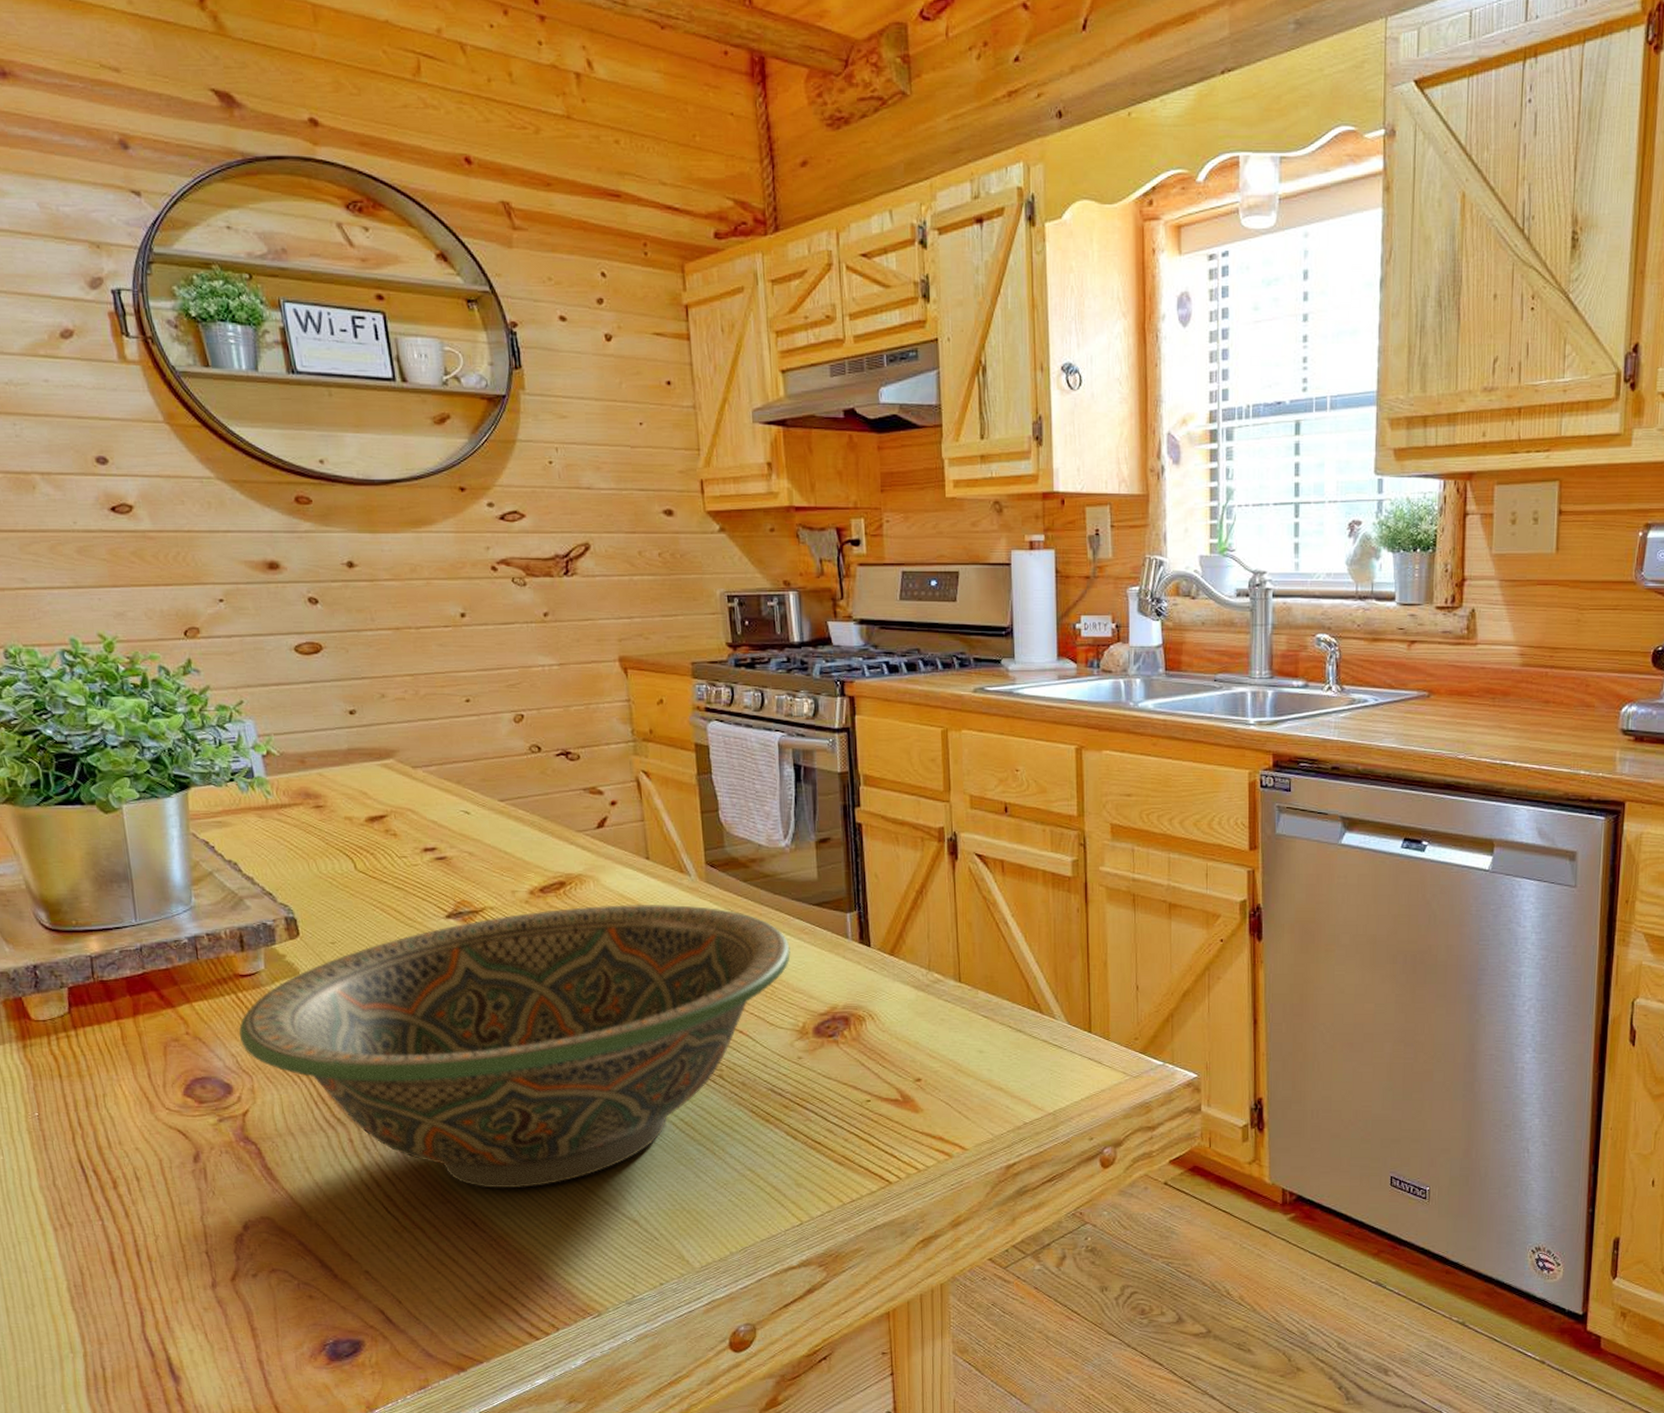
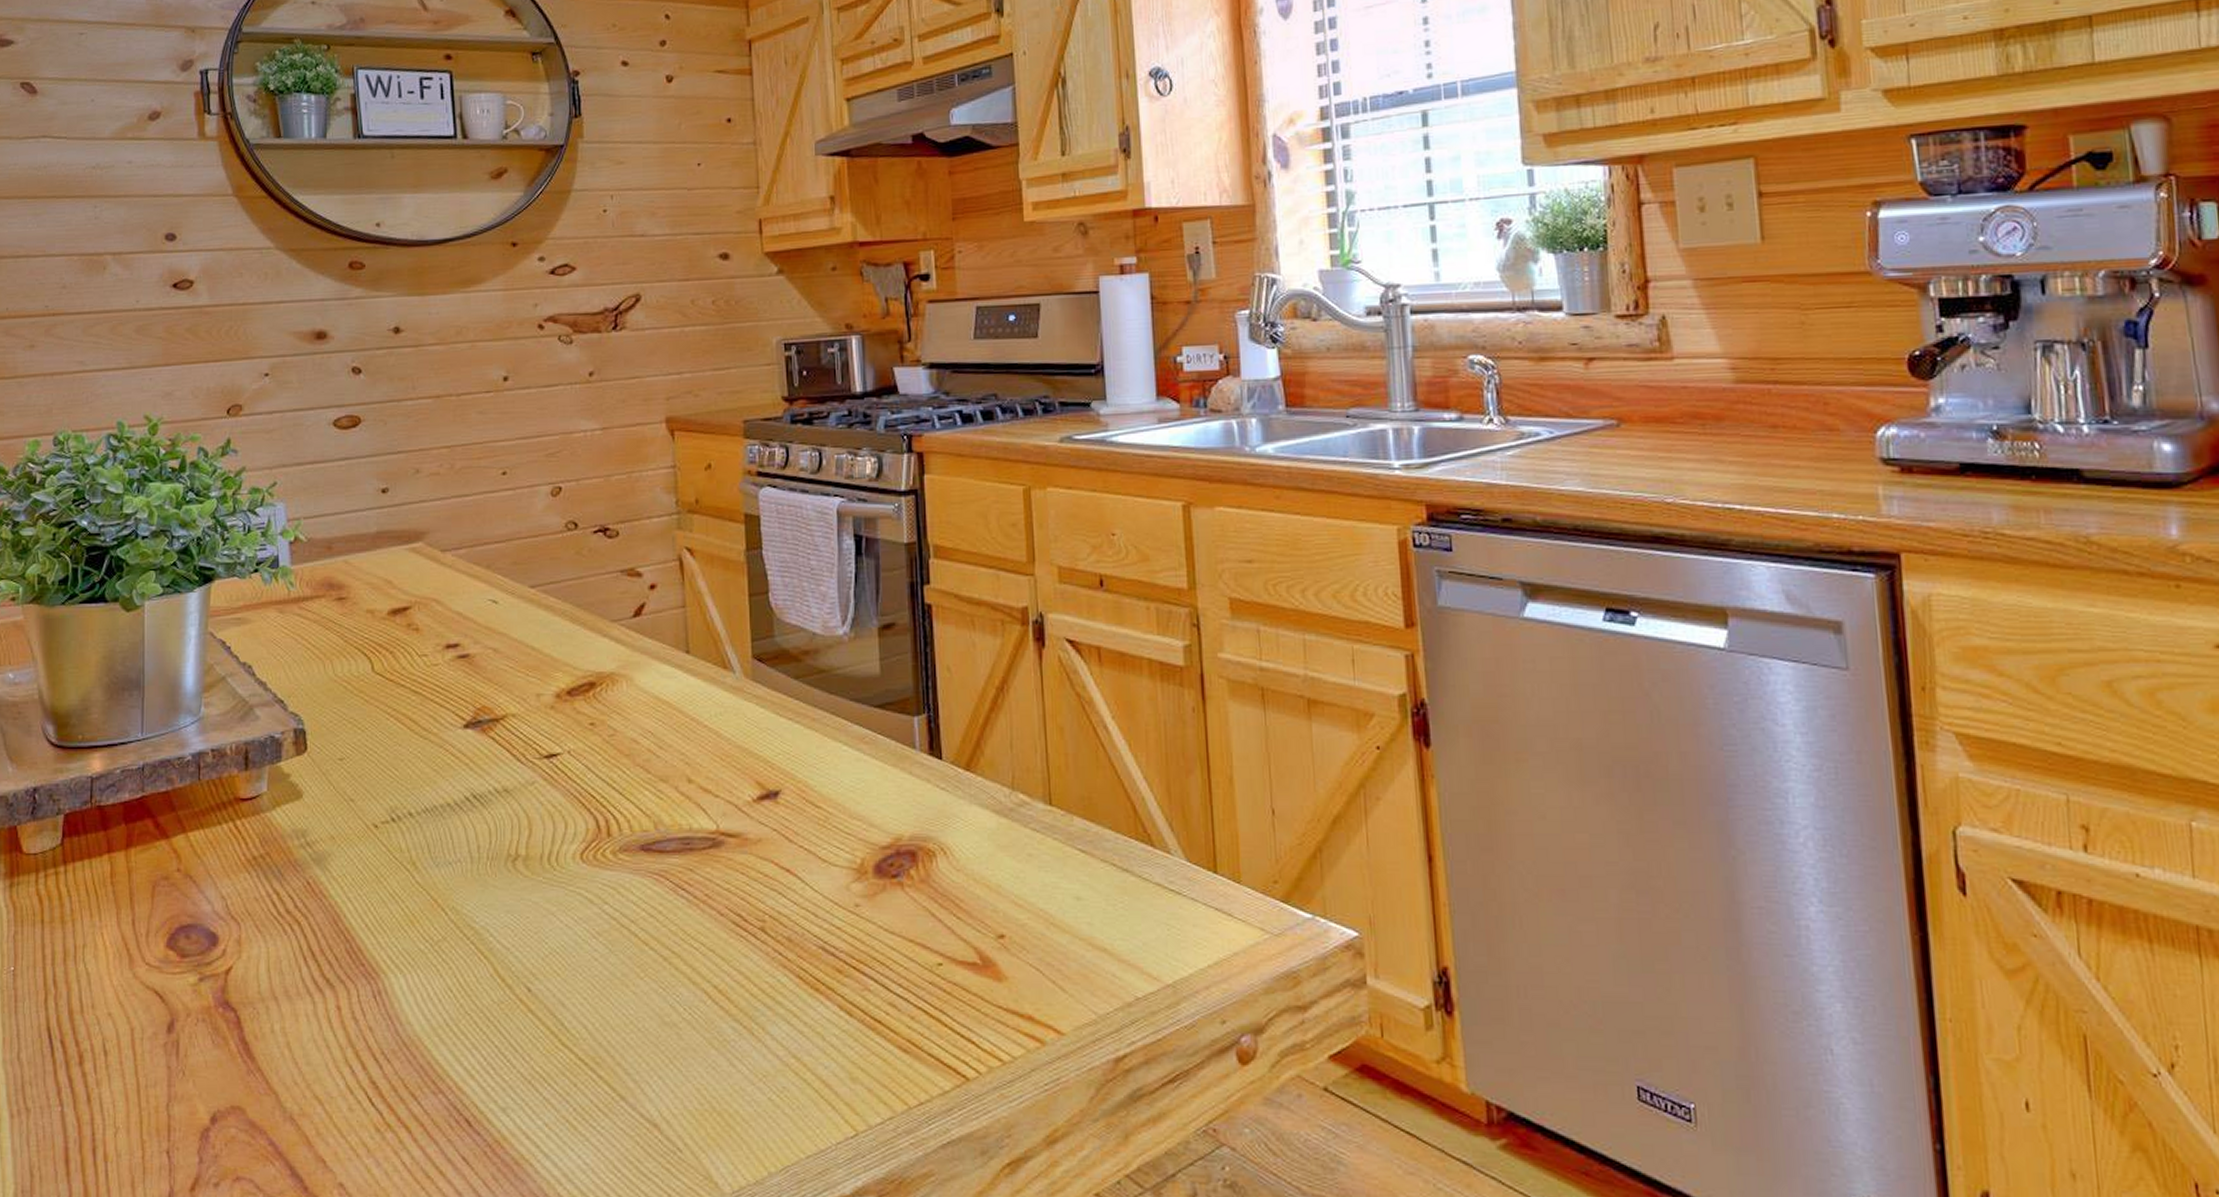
decorative bowl: present [238,904,790,1189] -> none [232,707,848,1076]

